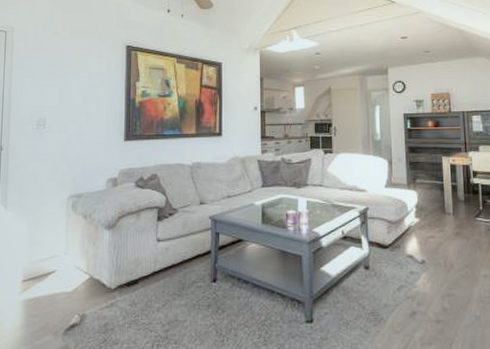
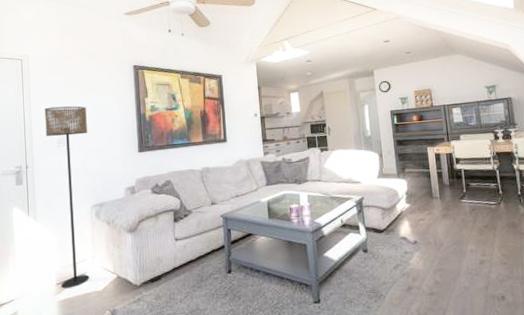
floor lamp: none [25,84,71,287] -> present [44,106,90,289]

